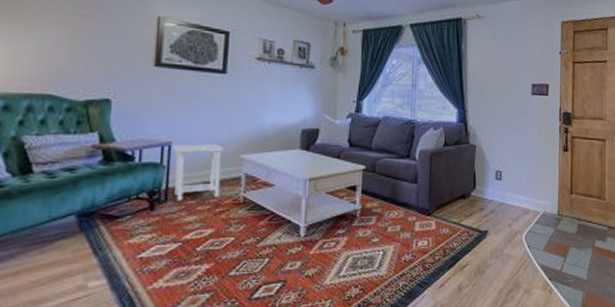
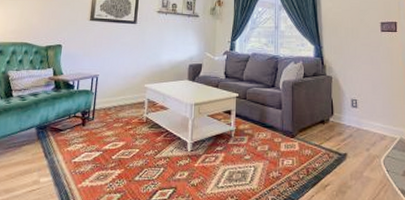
side table: present [172,144,224,201] -> none [99,76,134,119]

